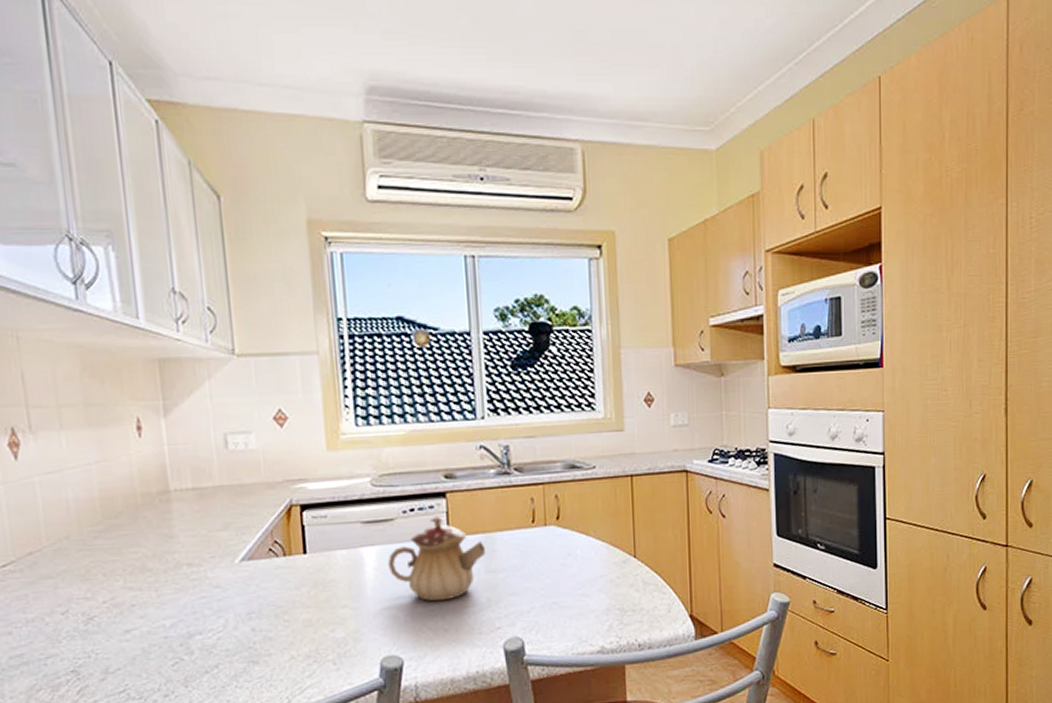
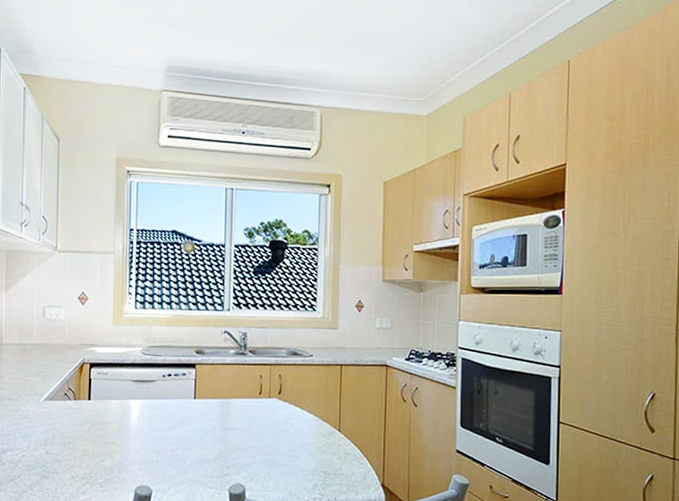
teapot: present [387,515,485,602] -> none [148,381,221,448]

